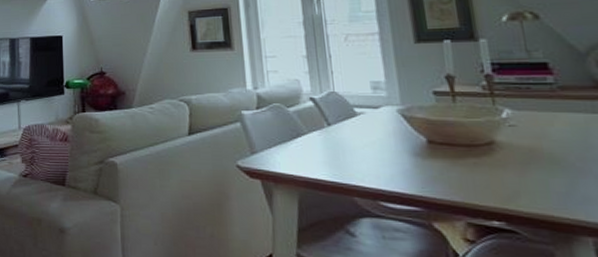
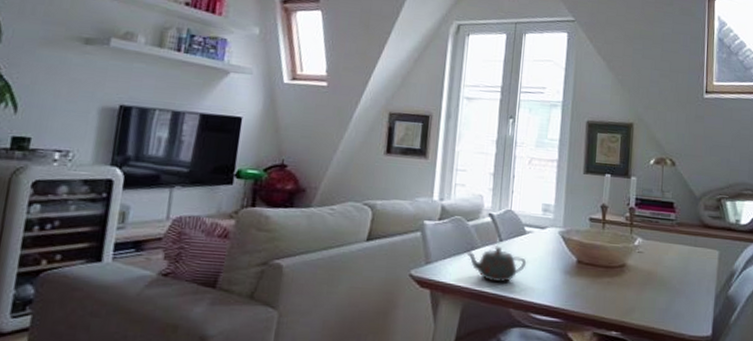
teapot: none [291,130,364,169] -> present [465,245,527,282]

